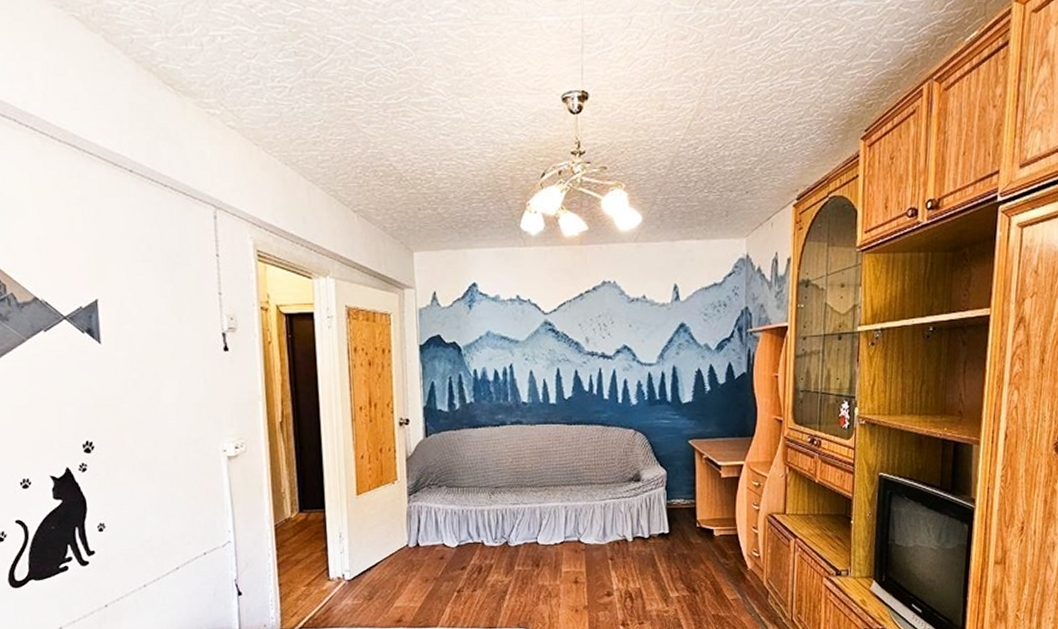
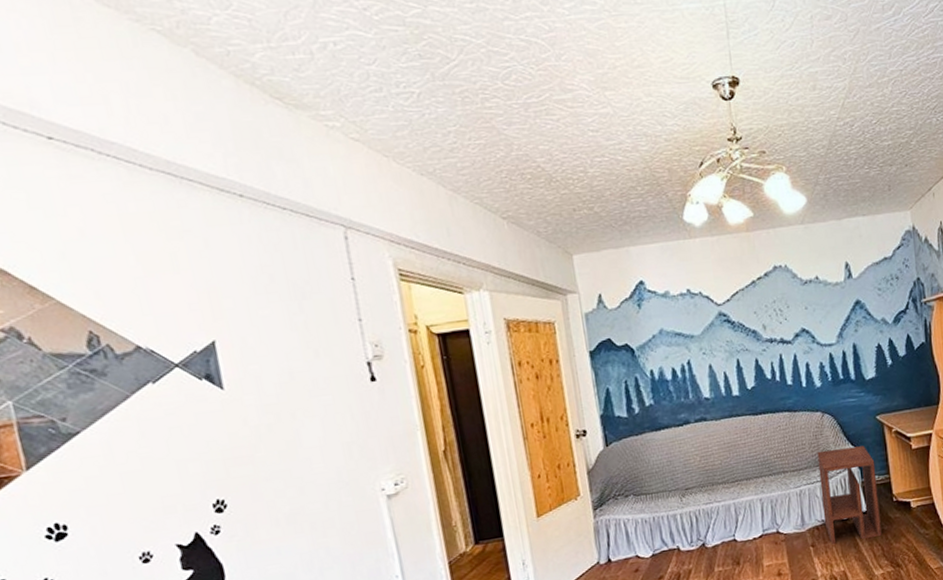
side table: none [625,467,682,560] -> present [817,445,882,544]

